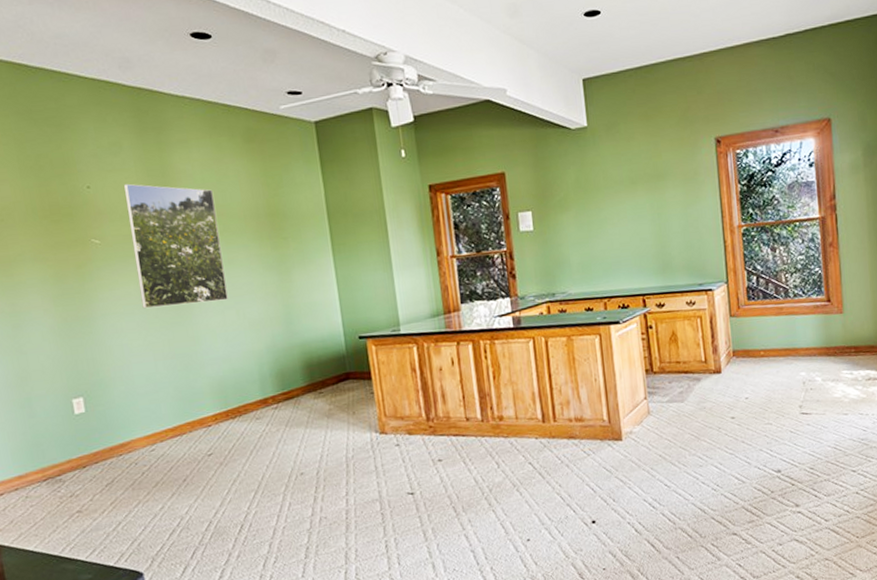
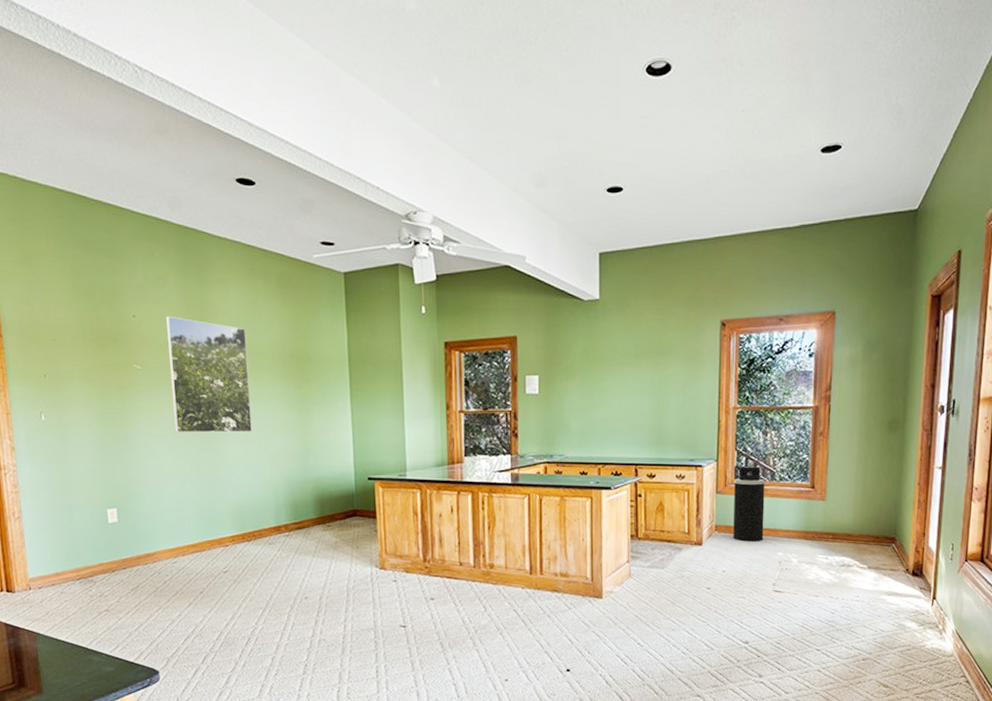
trash can: none [747,284,784,365] -> present [733,466,765,542]

